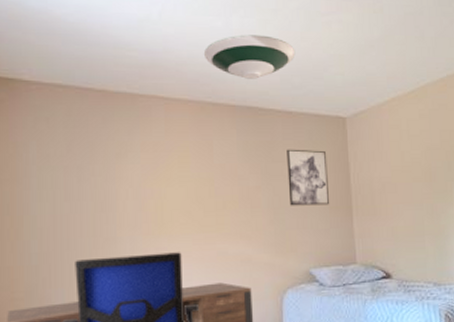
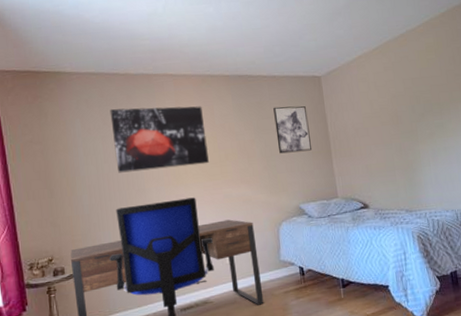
wall art: none [78,134,202,215] -> present [110,106,209,173]
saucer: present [203,34,296,79] -> none [200,15,275,53]

